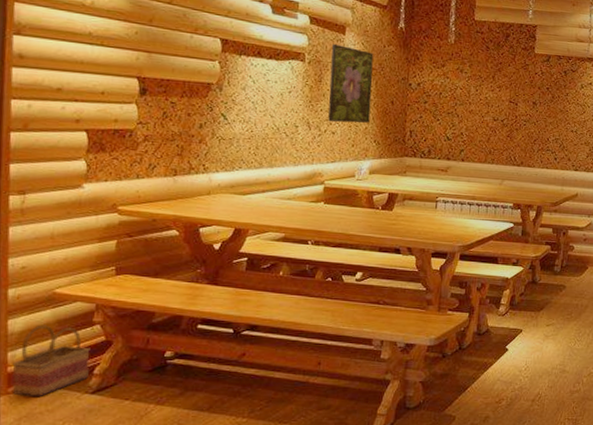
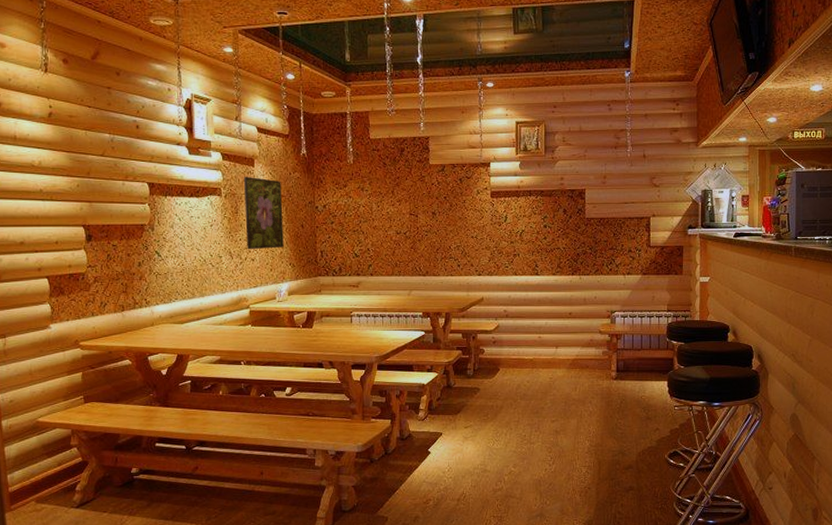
basket: present [11,324,91,398] -> none [12,450,72,513]

